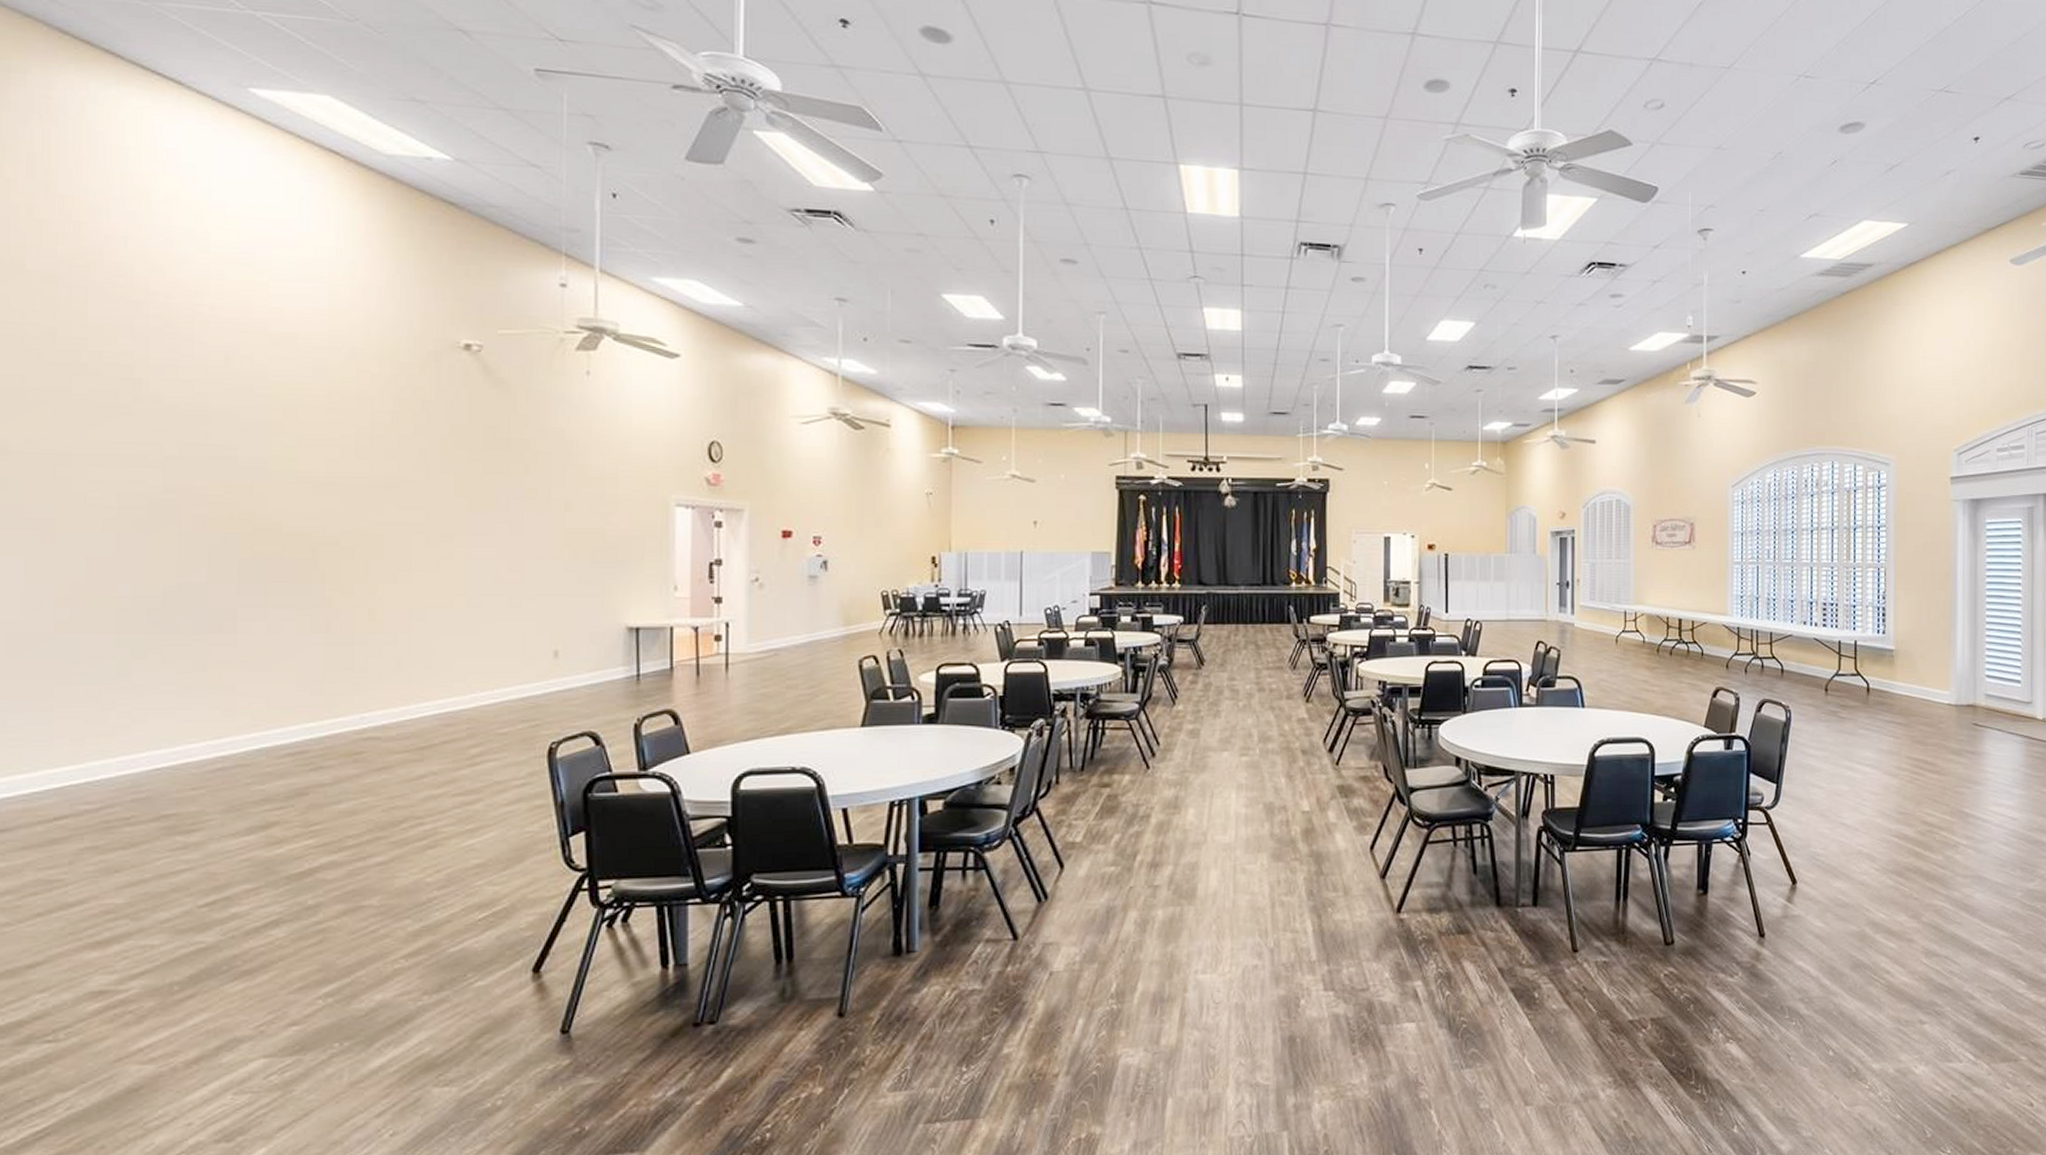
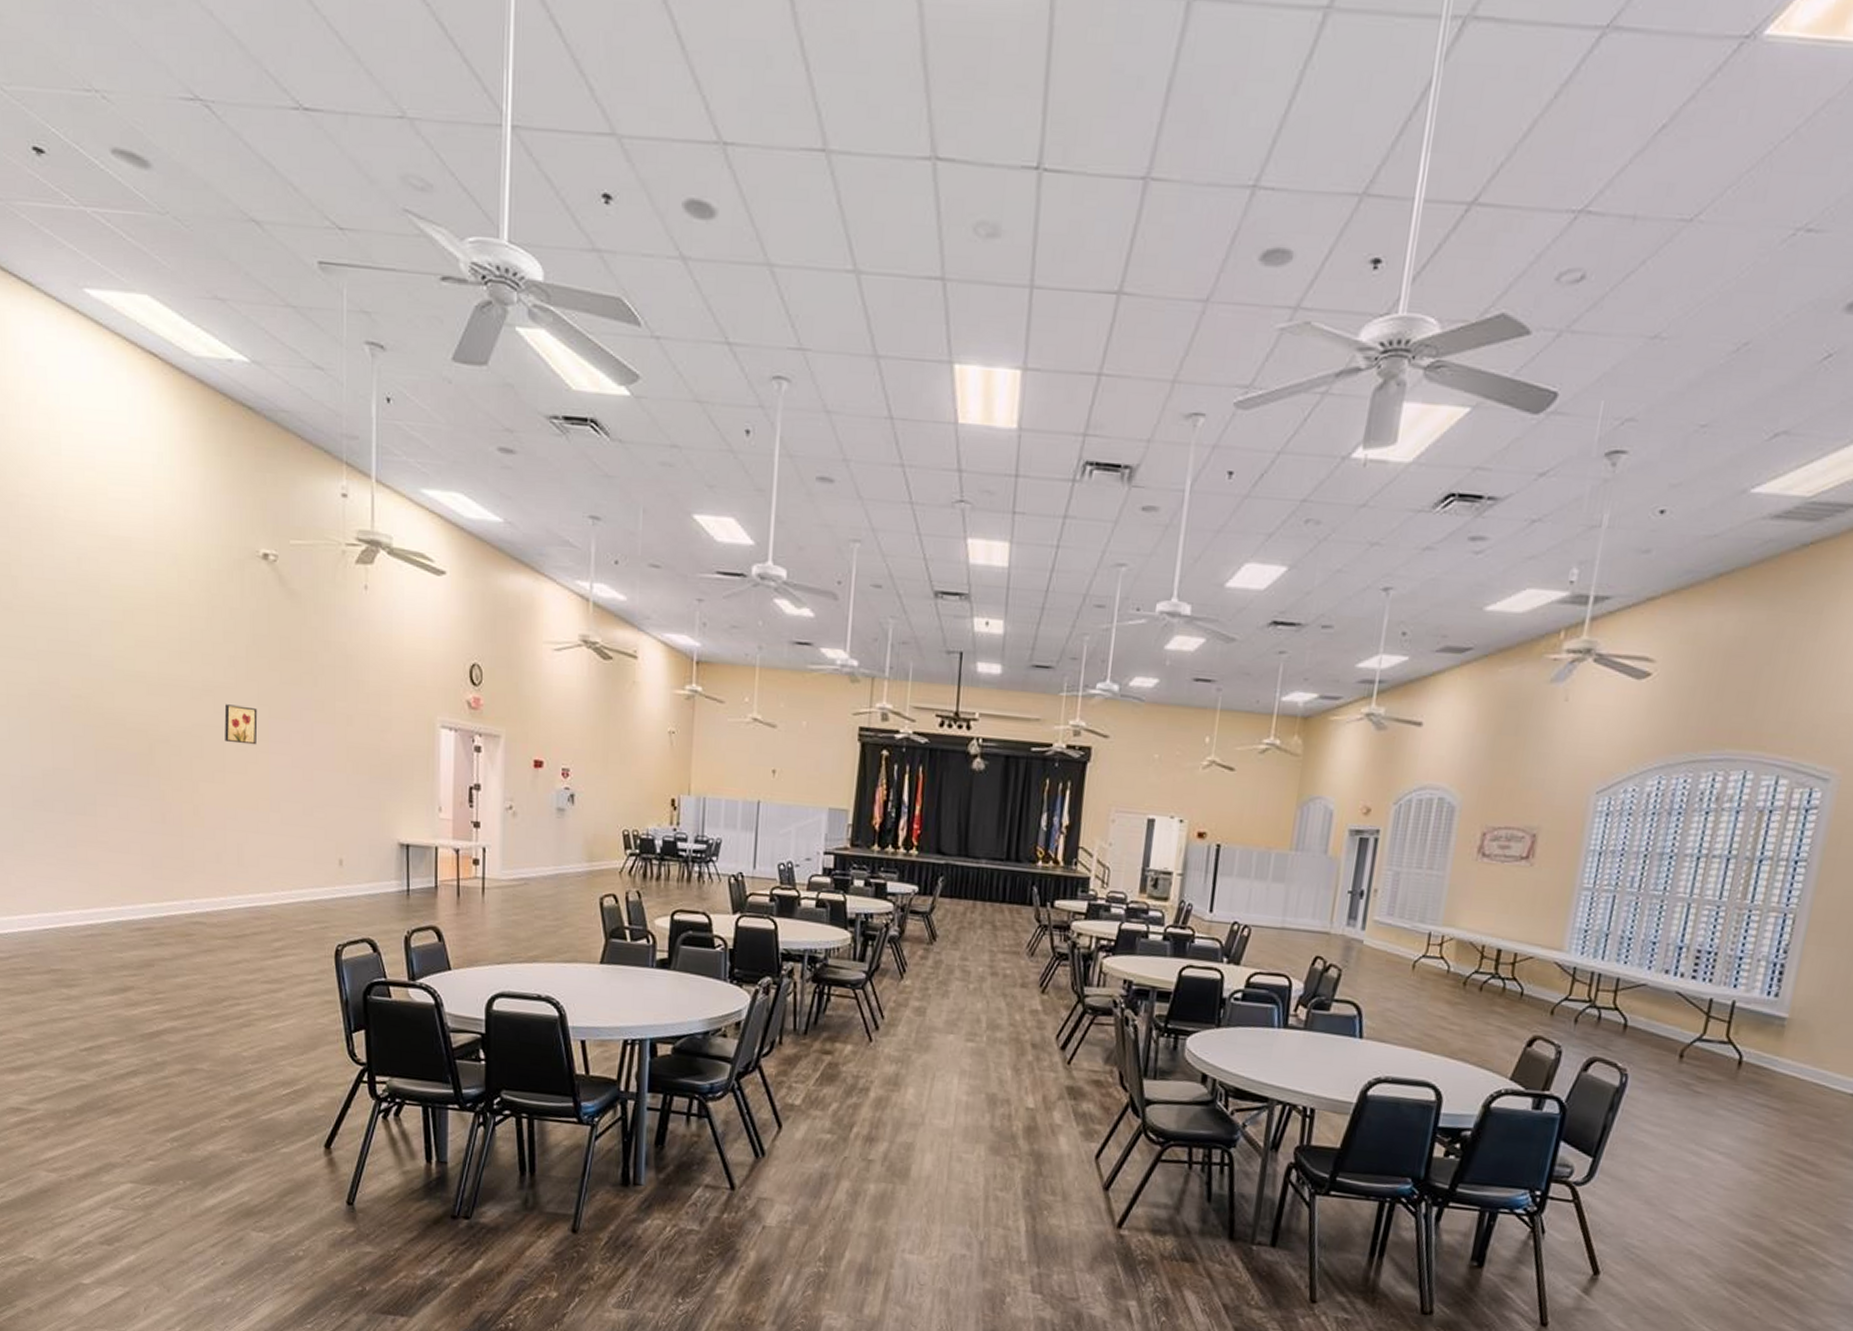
wall art: none [412,499,454,540] -> present [224,704,258,745]

